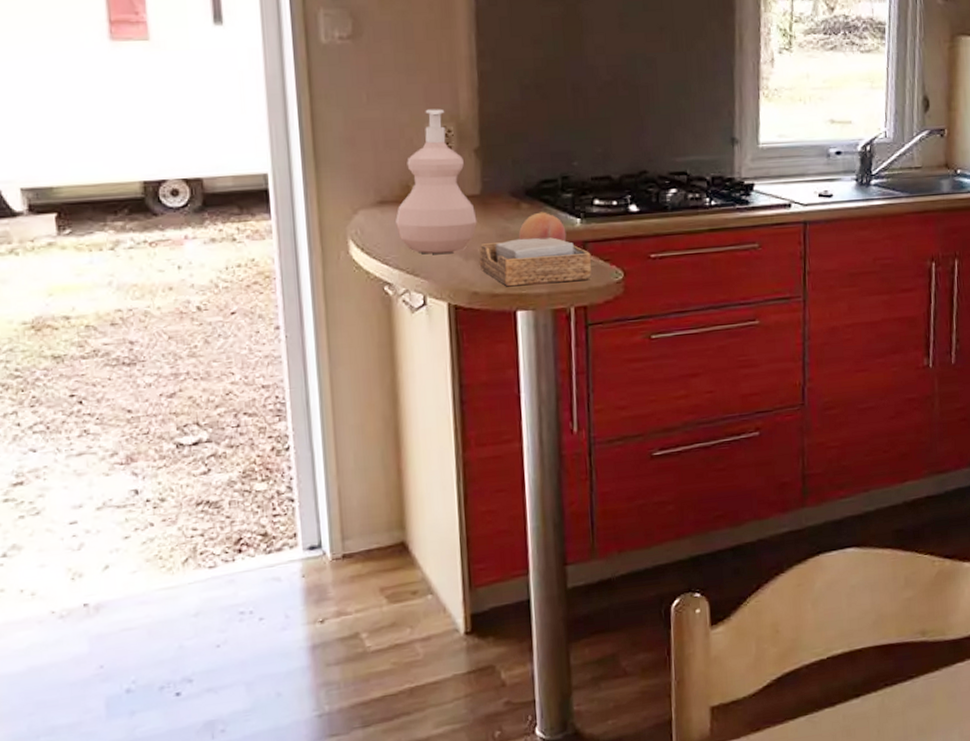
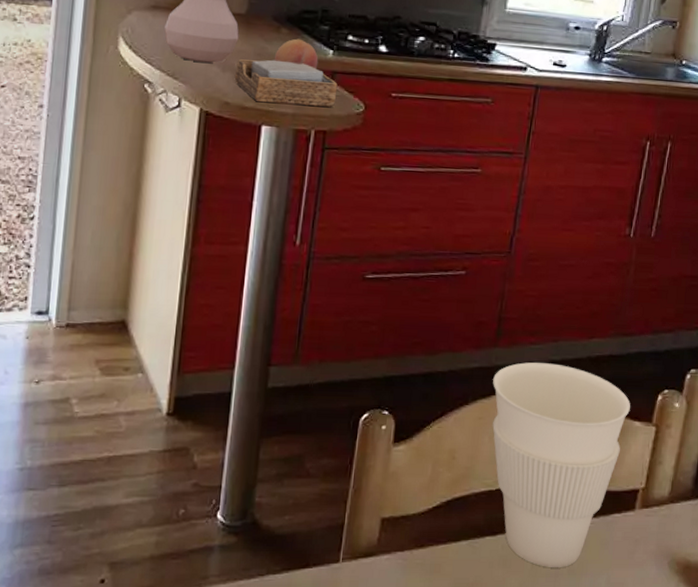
cup: none [806,514,957,731] -> present [492,362,630,568]

